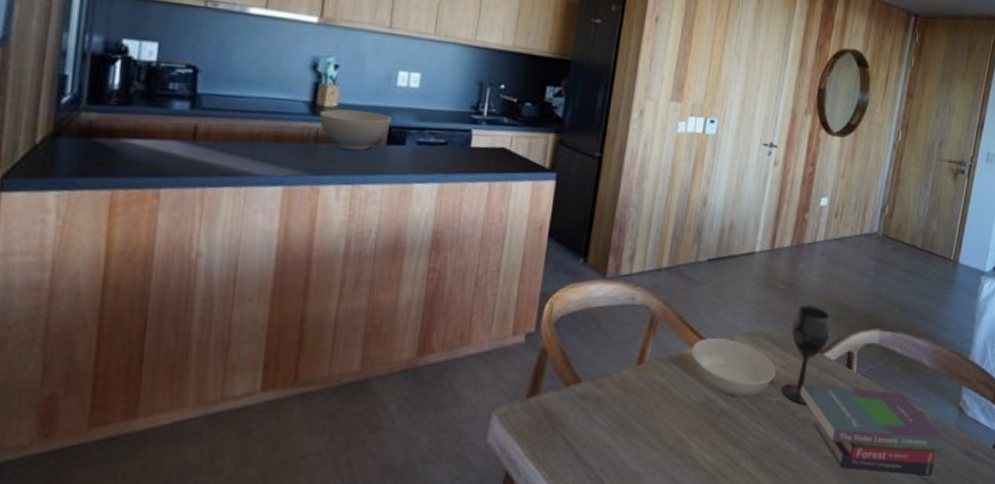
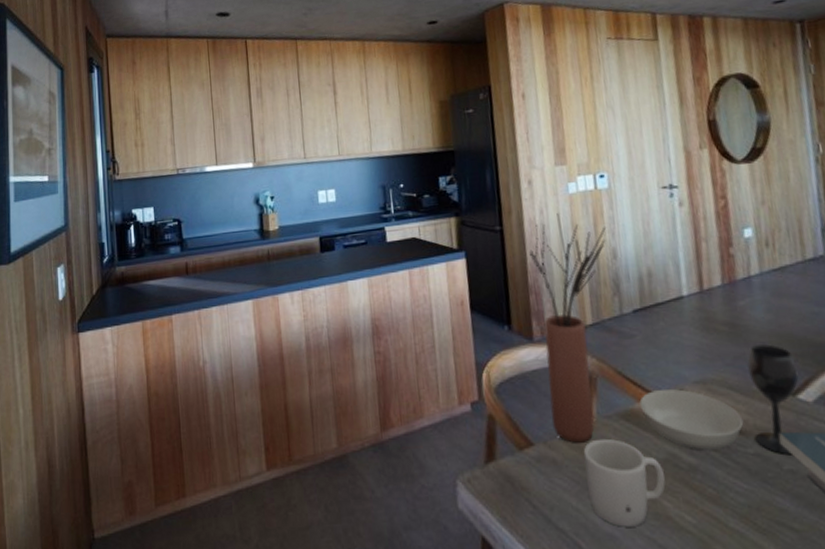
bowl: present [319,109,392,150] -> none [267,227,321,262]
vase: none [604,150,704,383] -> present [529,213,607,443]
mug: none [622,380,697,465] -> present [583,438,665,527]

